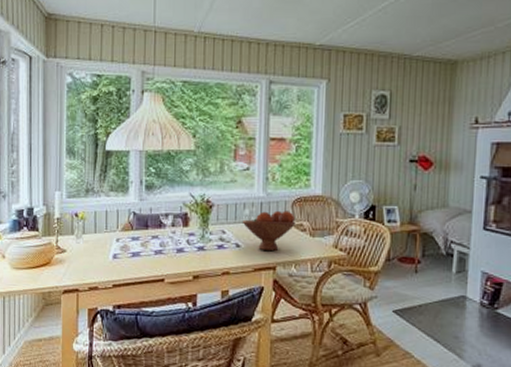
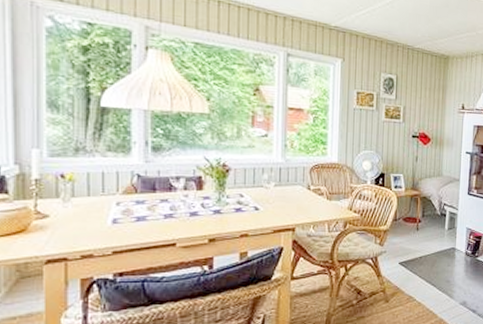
fruit bowl: present [242,210,296,250] -> none [260,176,314,213]

